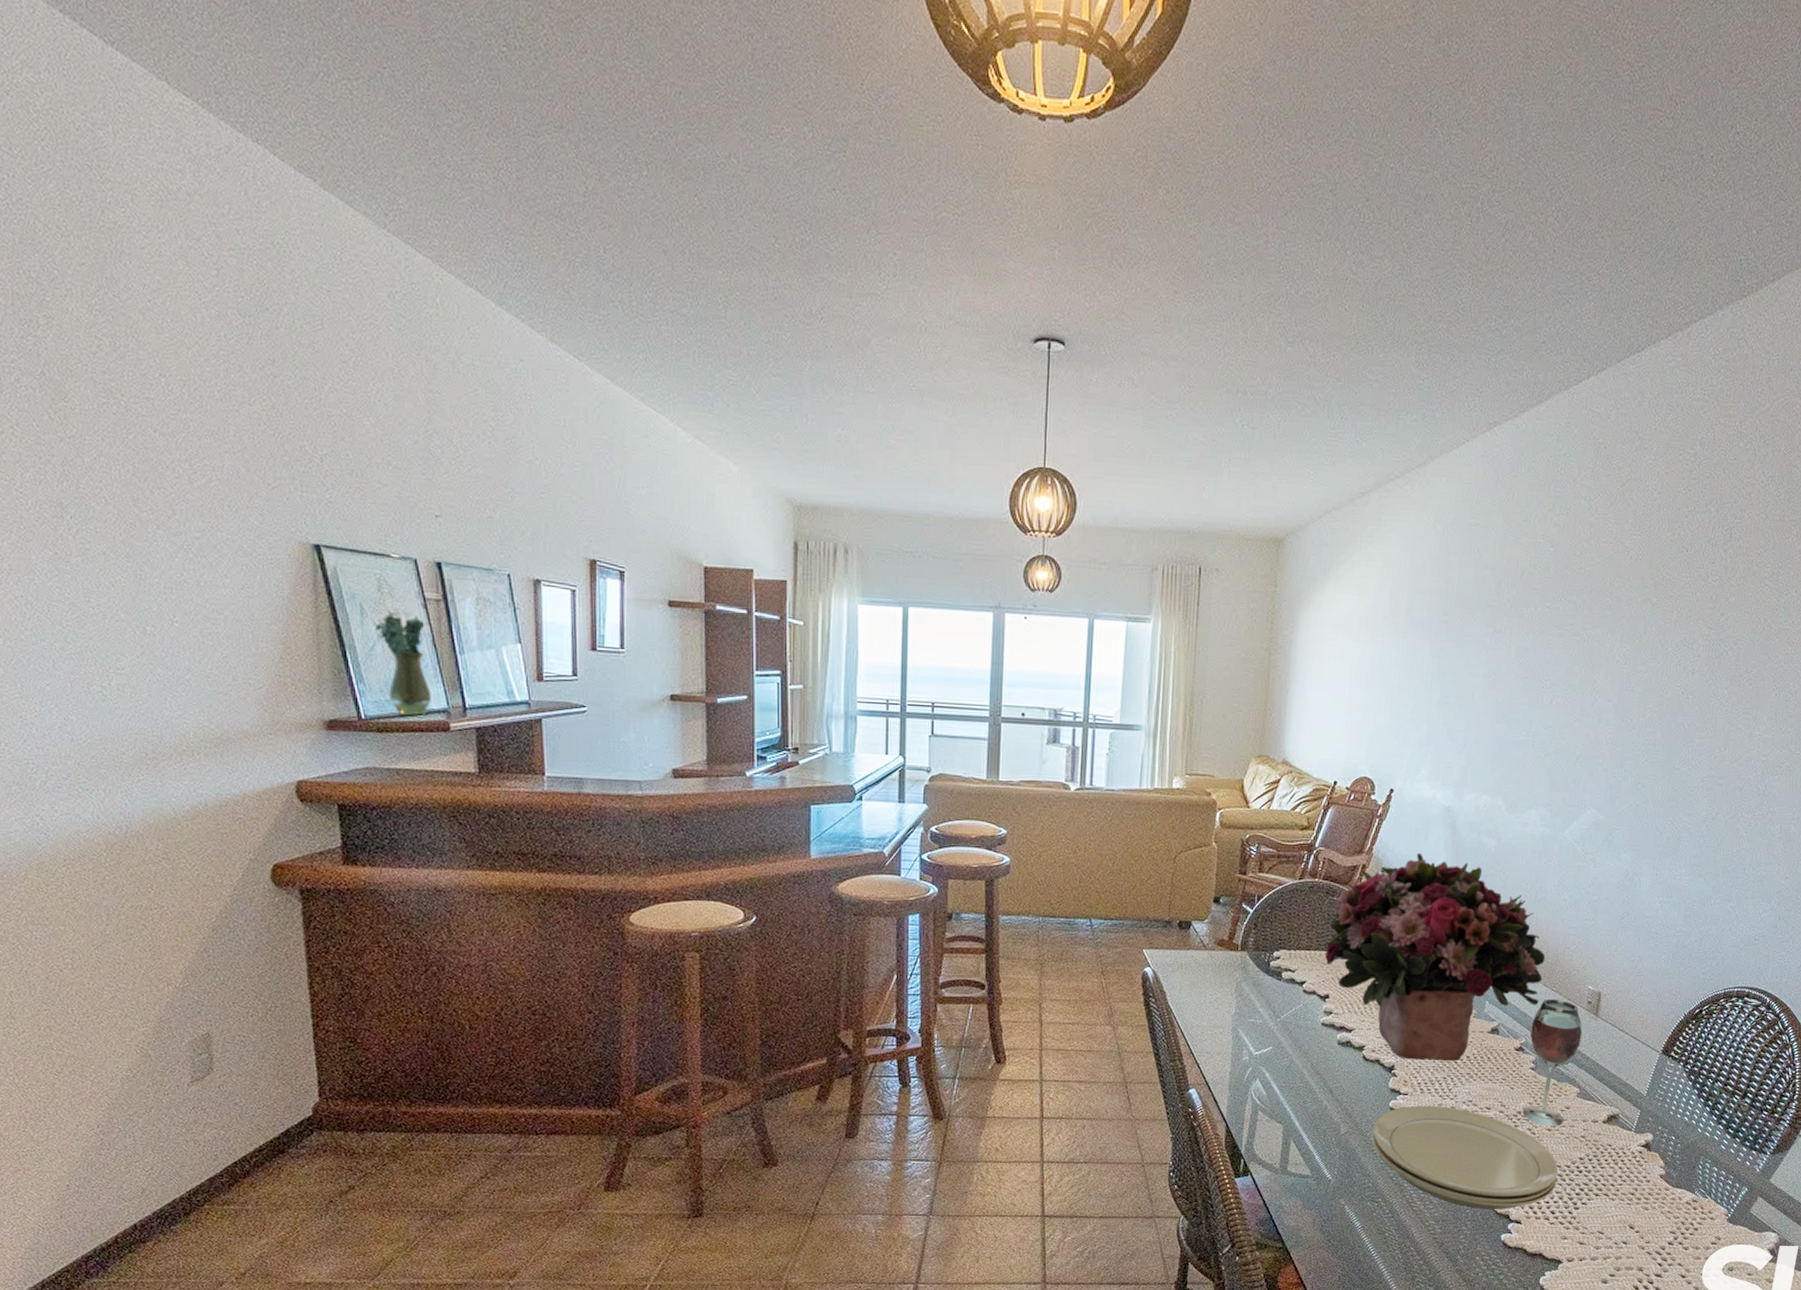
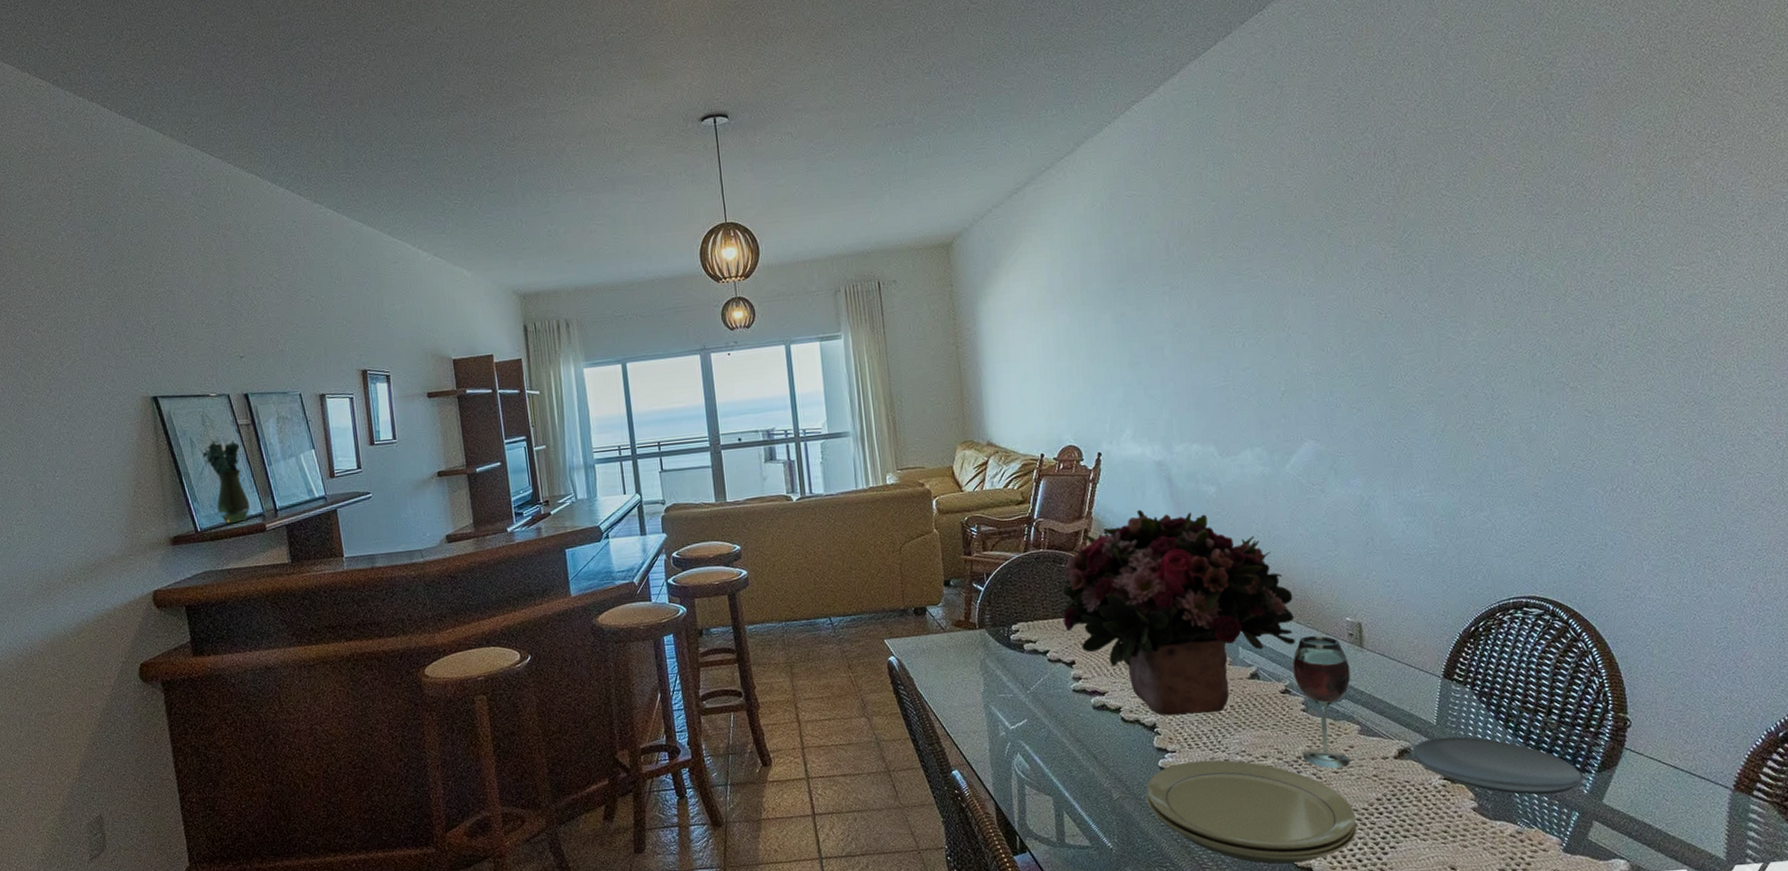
plate: none [1619,1108,1758,1170] -> present [1412,736,1582,795]

